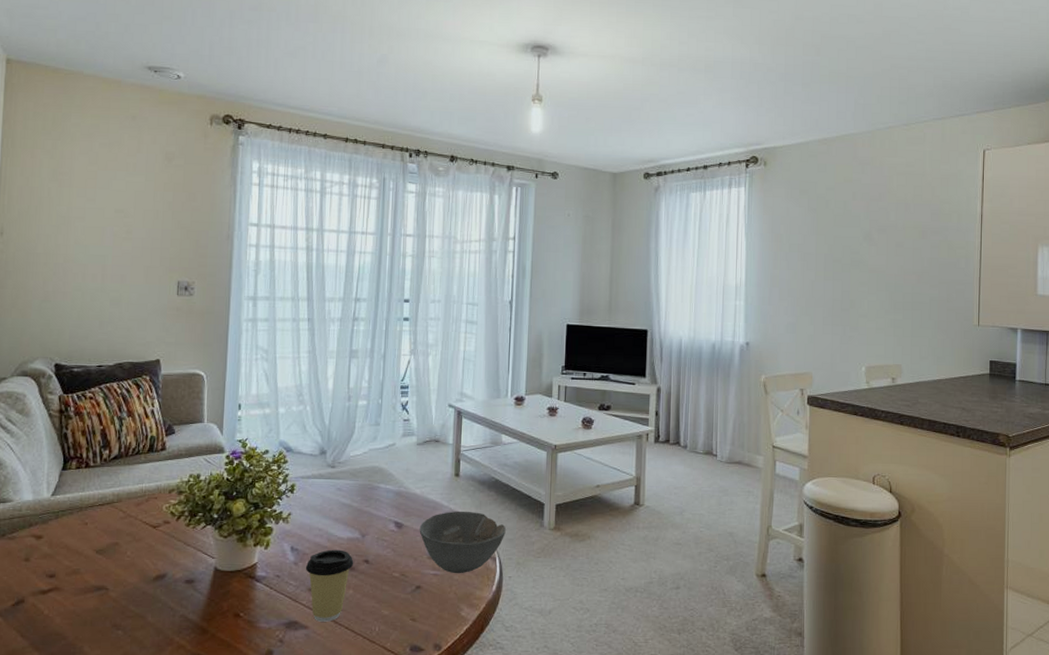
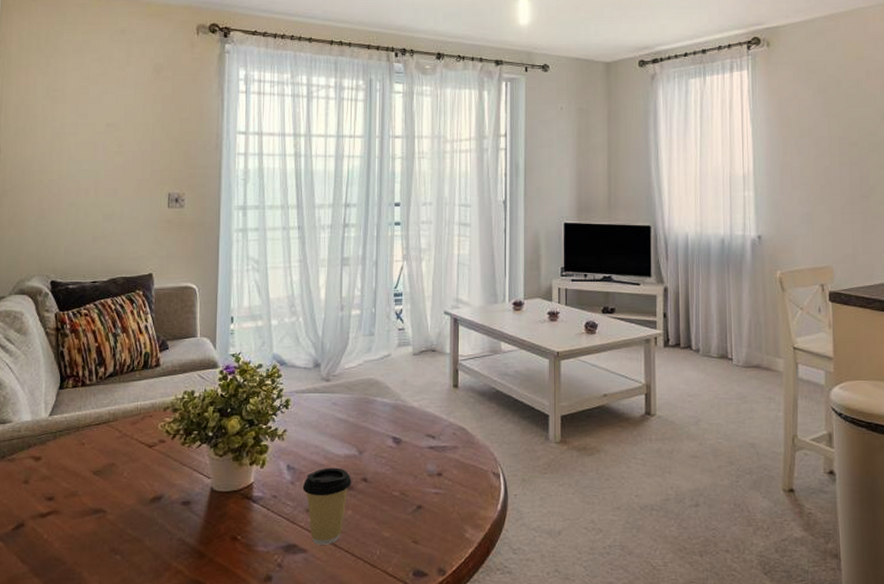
bowl: present [419,511,506,574] -> none [418,424,509,492]

